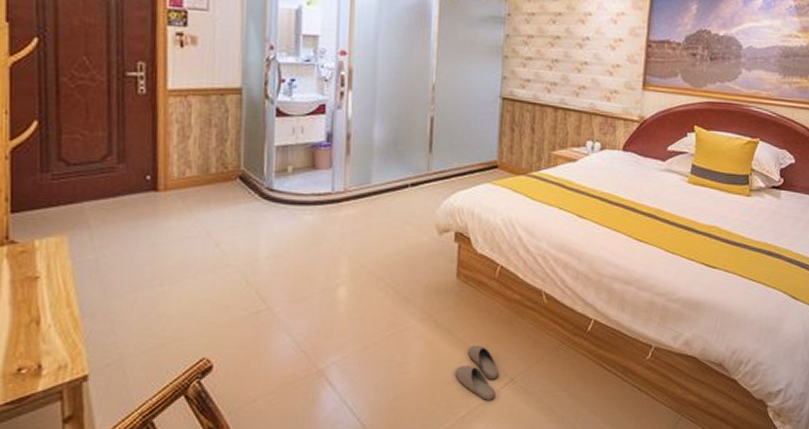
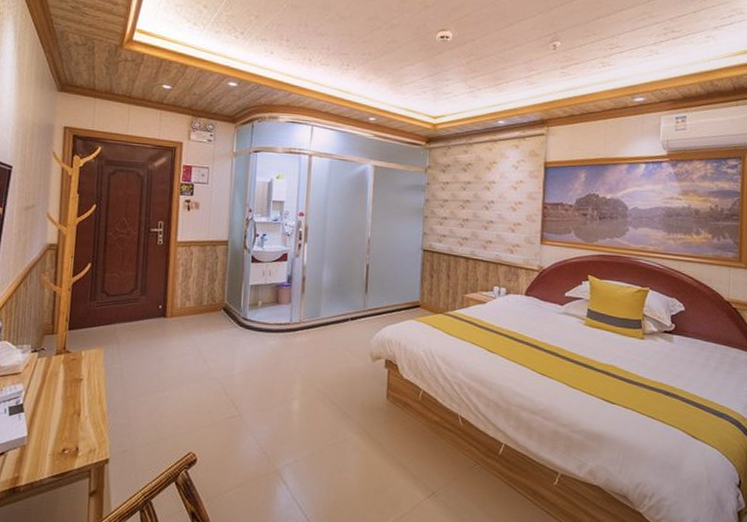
slippers: present [454,345,499,400] -> none [384,459,422,510]

